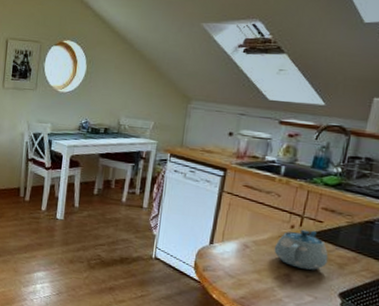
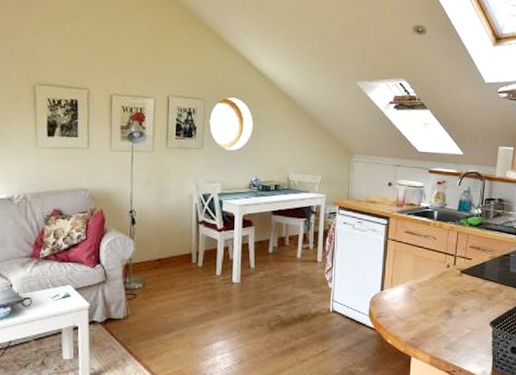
teapot: present [274,229,329,270] -> none [435,268,479,304]

